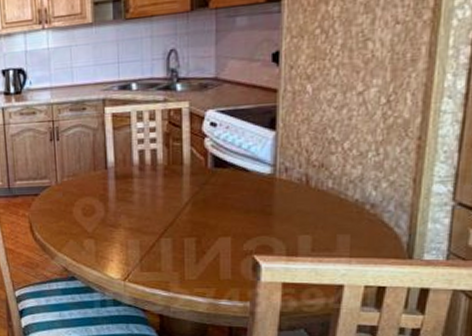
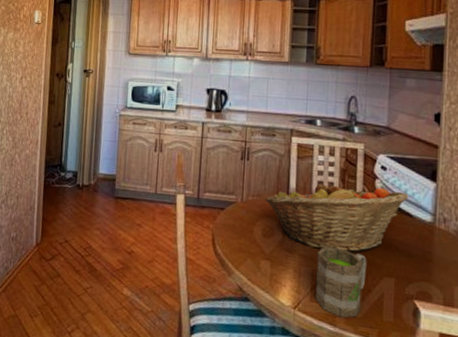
fruit basket: none [81,145,244,220] -> present [265,181,409,253]
mug: none [144,215,200,282] -> present [314,247,367,318]

